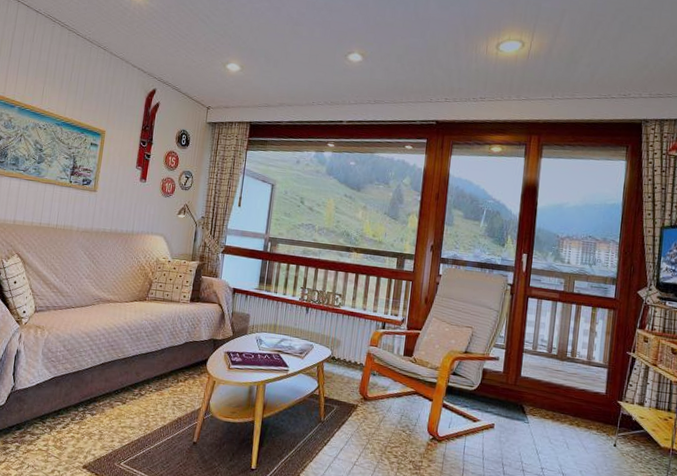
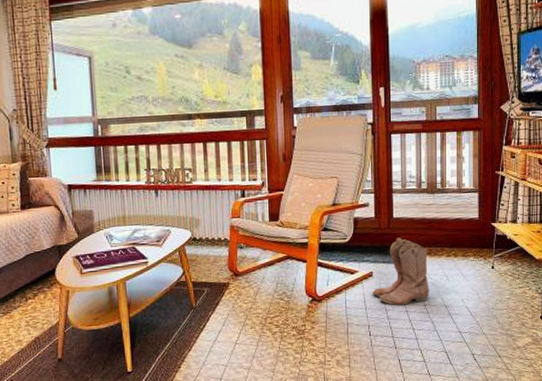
boots: none [491,396,551,465] -> present [372,237,429,306]

